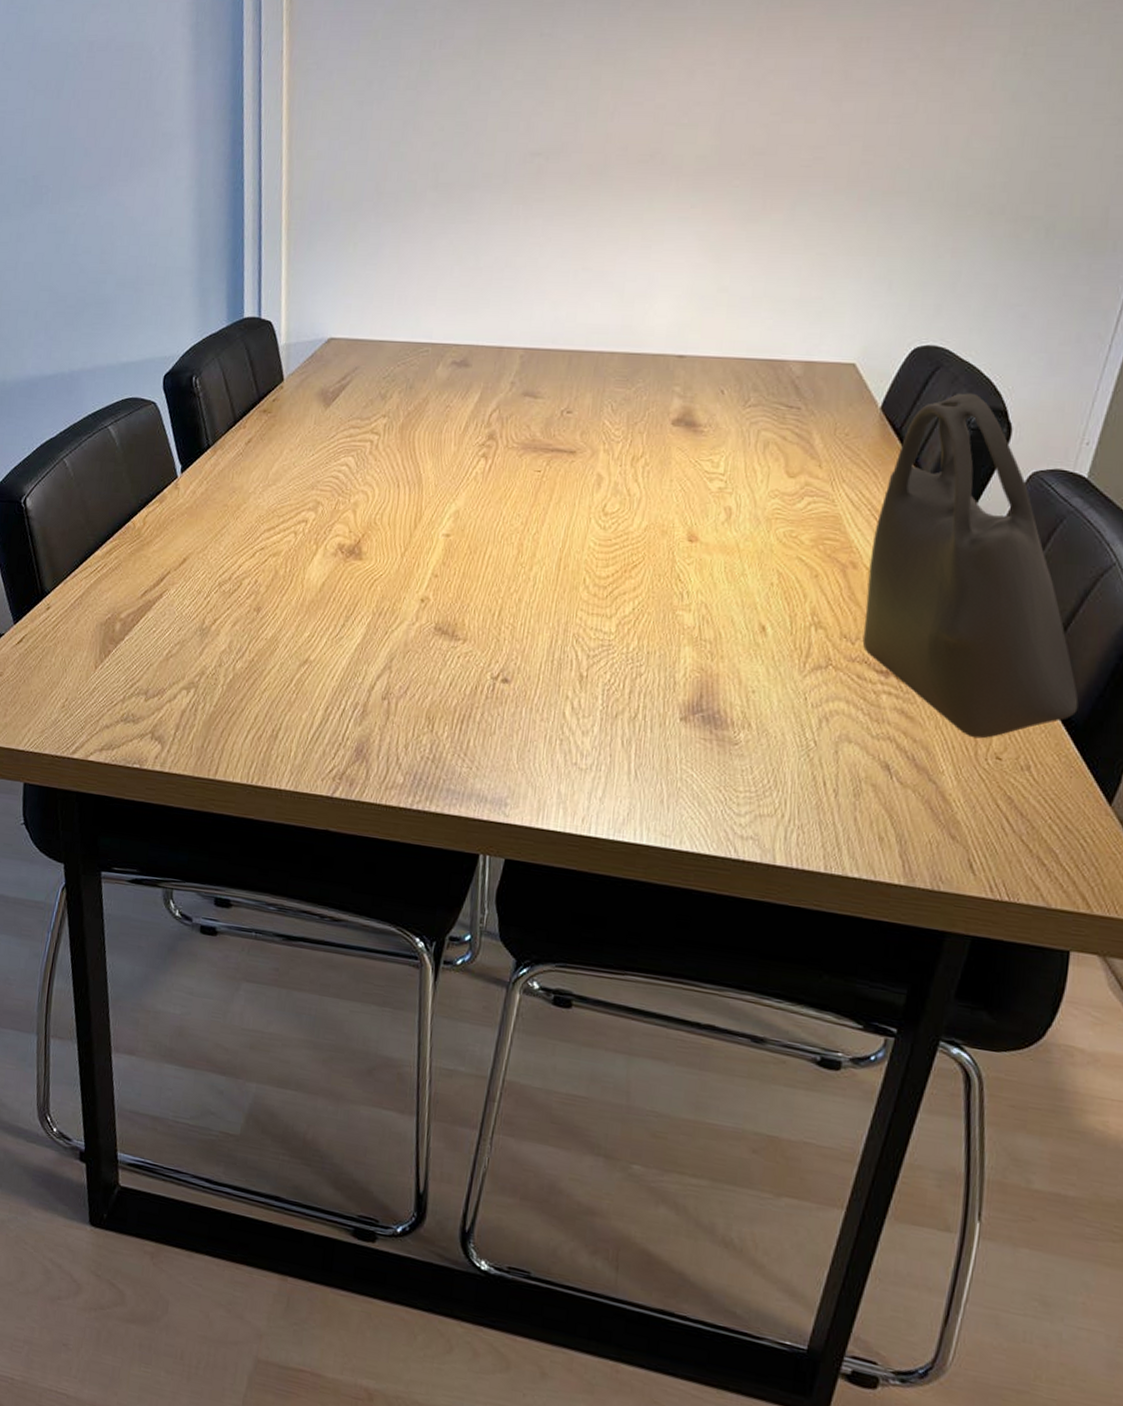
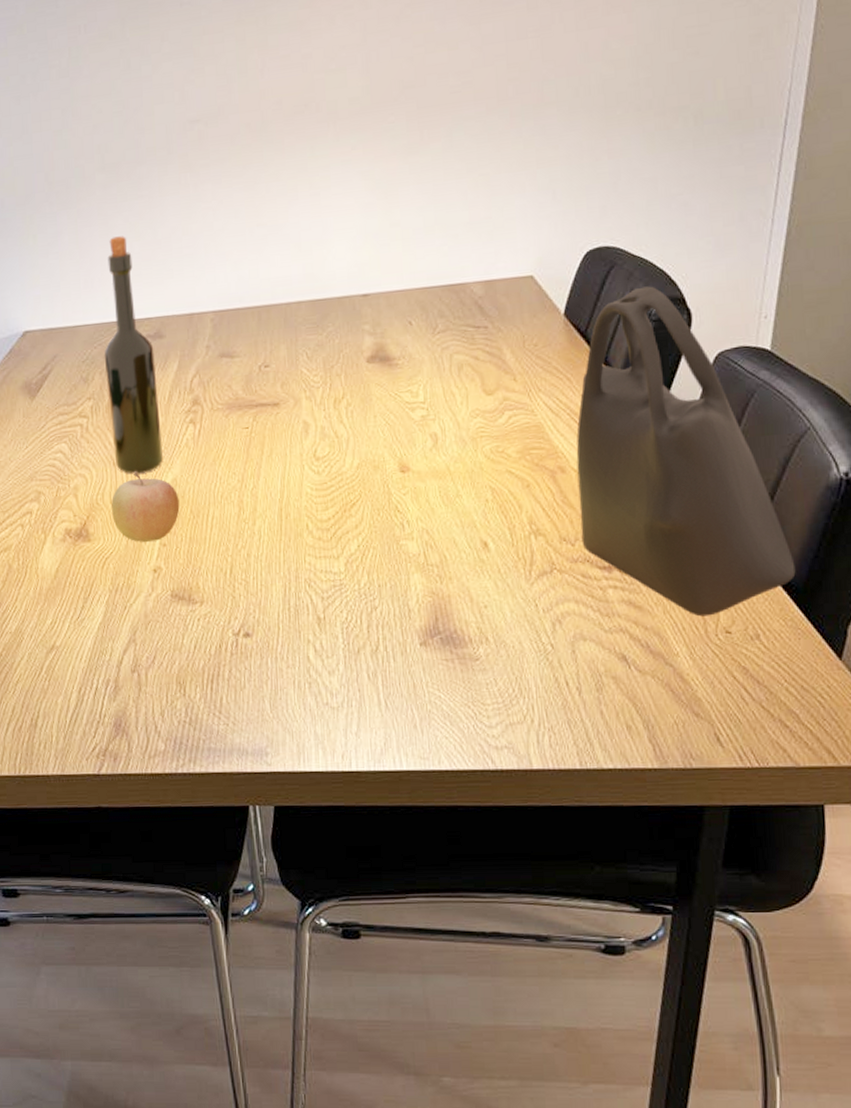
fruit: none [387,497,459,571] -> present [110,471,180,542]
wine bottle: none [400,257,458,499] -> present [104,236,163,473]

